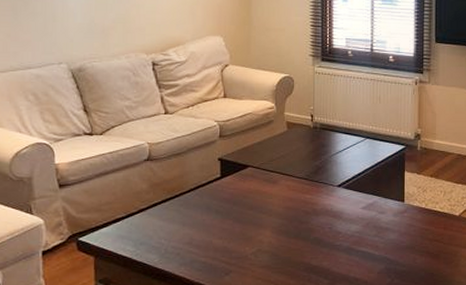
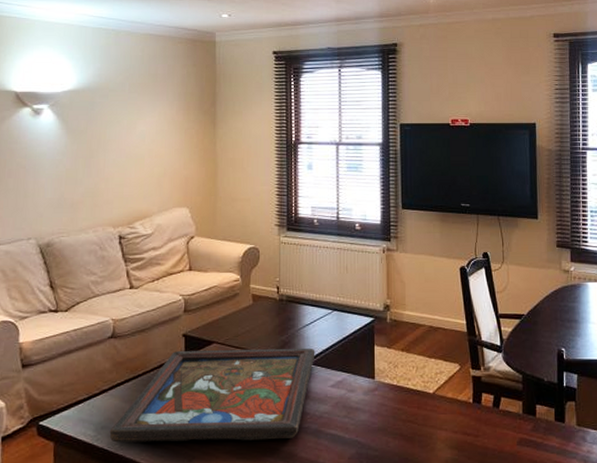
framed painting: none [148,172,348,257] -> present [109,348,315,443]

